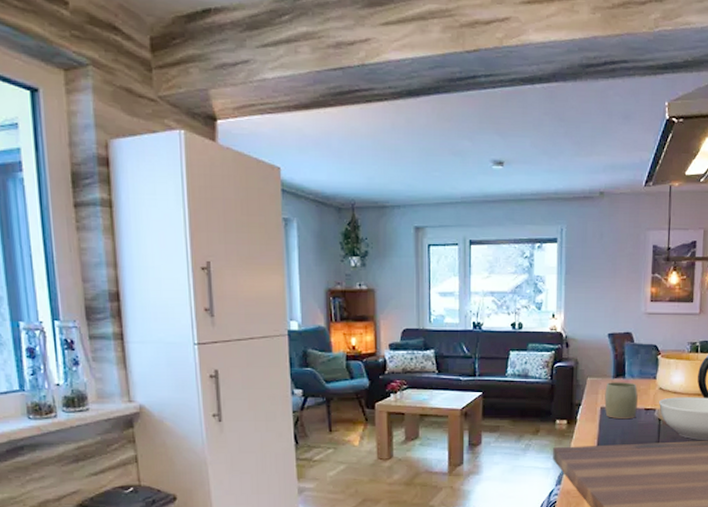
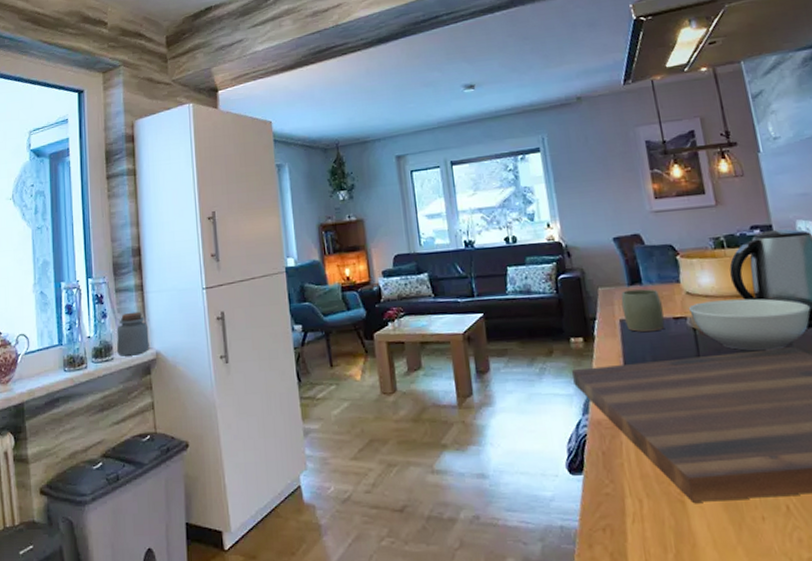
jar: none [92,362,132,408] -> present [116,311,149,356]

